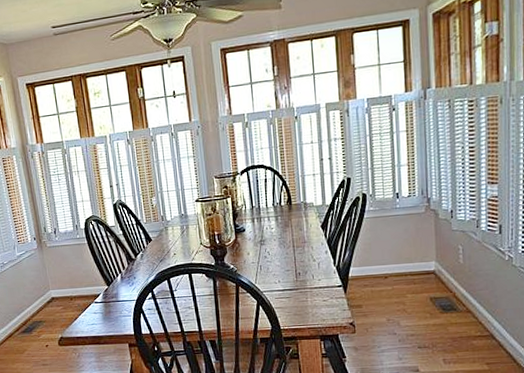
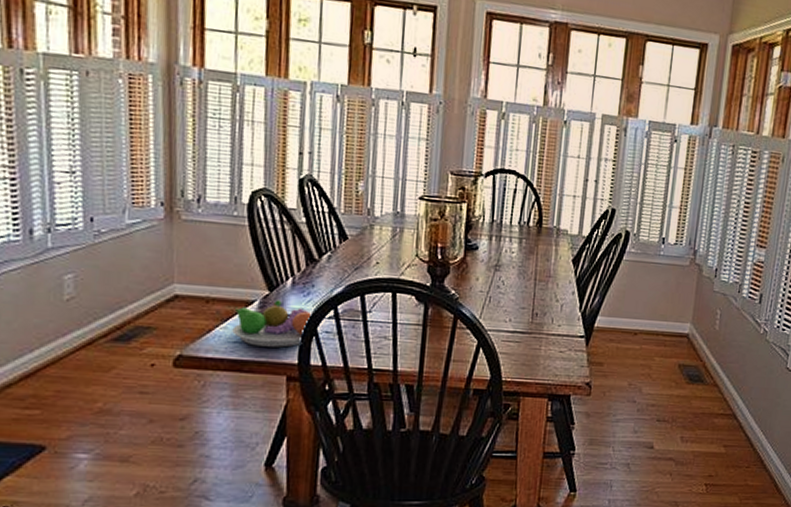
fruit bowl: none [88,291,136,325] -> present [232,300,310,348]

